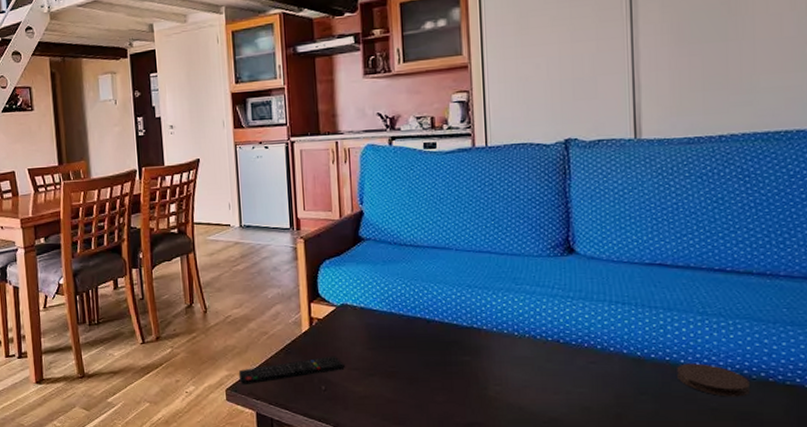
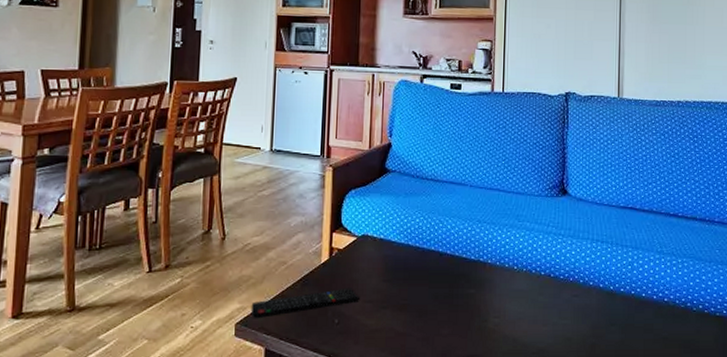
coaster: present [677,363,750,397] -> none [639,297,691,327]

